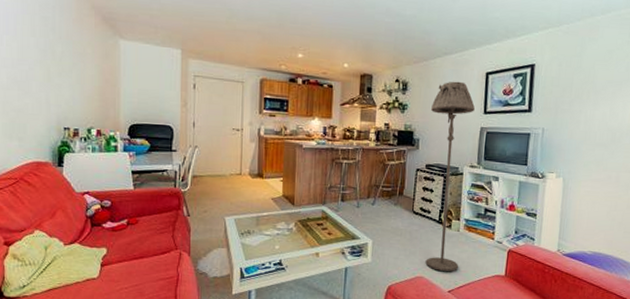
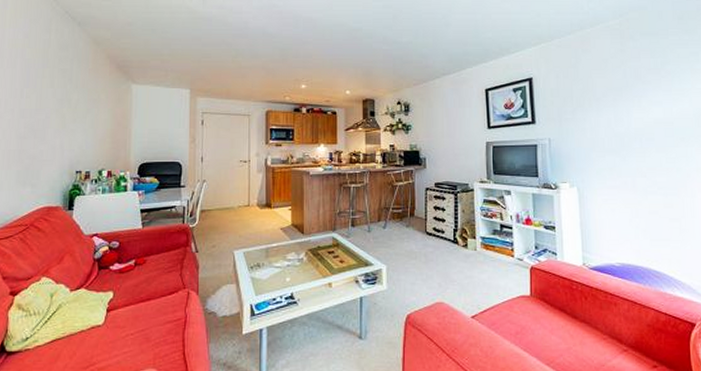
floor lamp: present [425,81,475,271] -> none [435,99,480,294]

